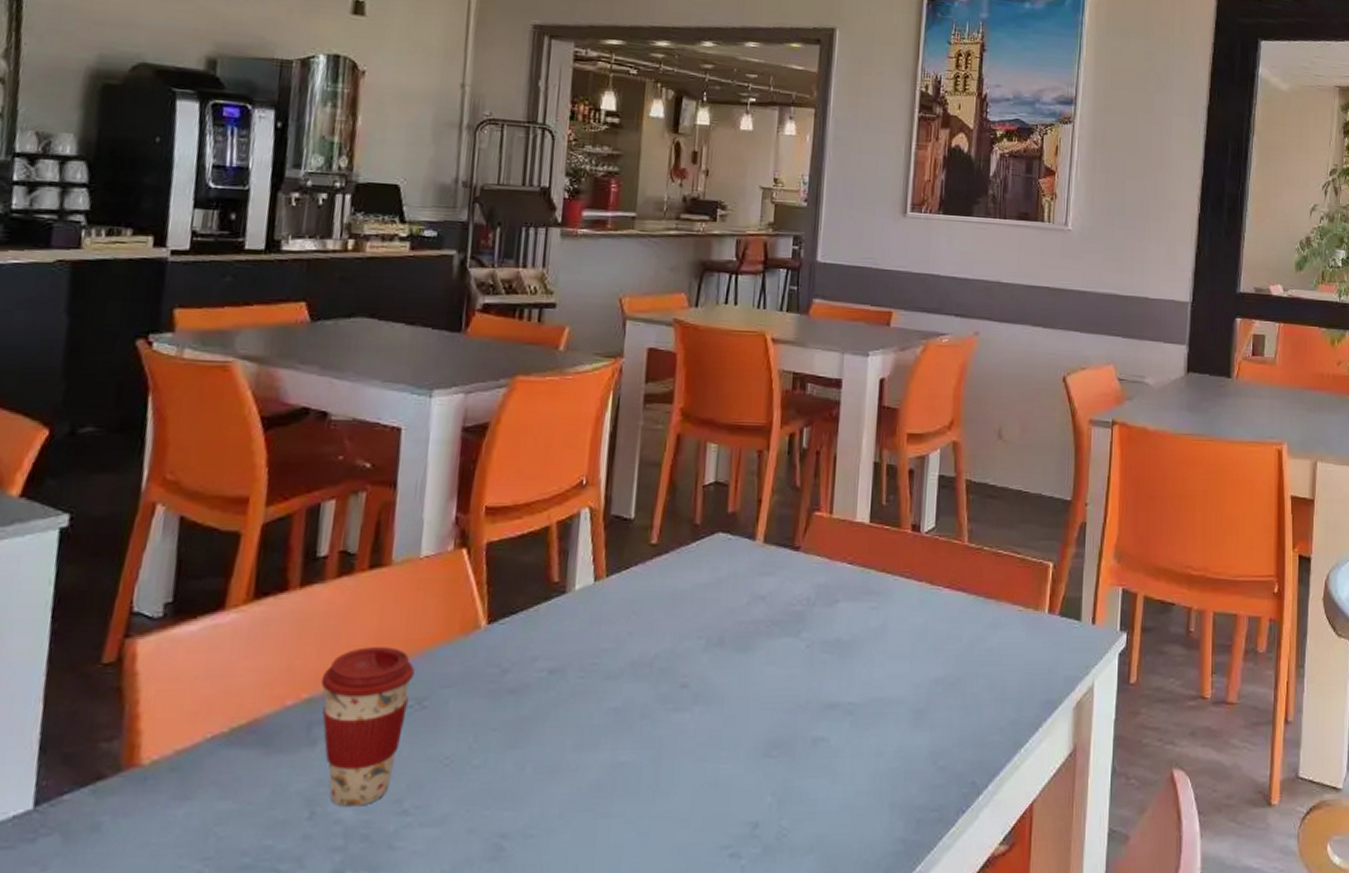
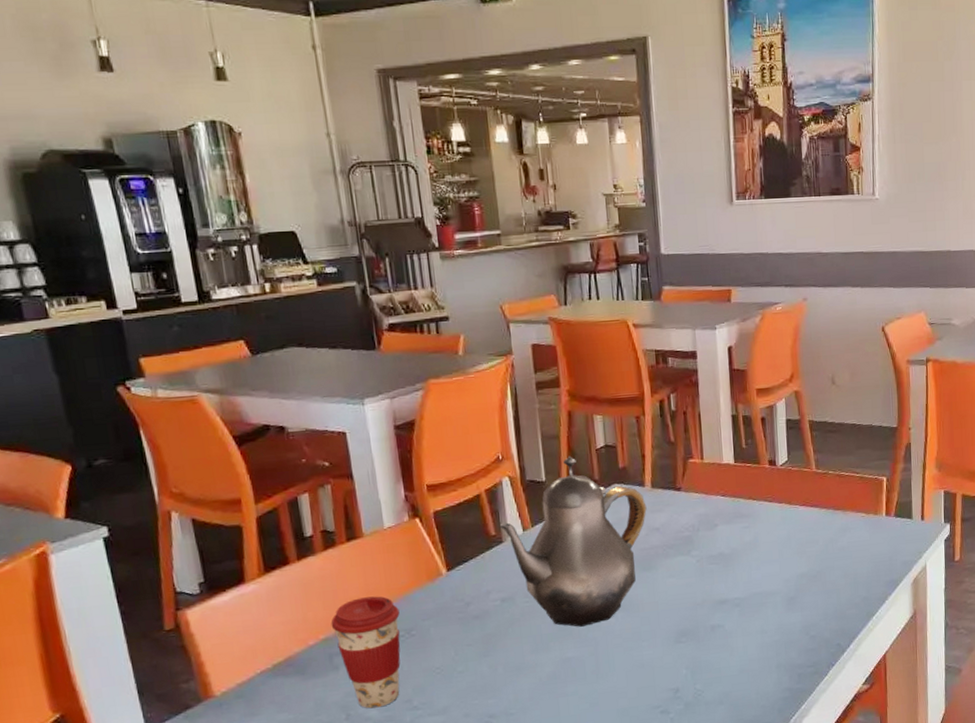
teapot: none [565,490,754,720] -> present [499,456,647,627]

